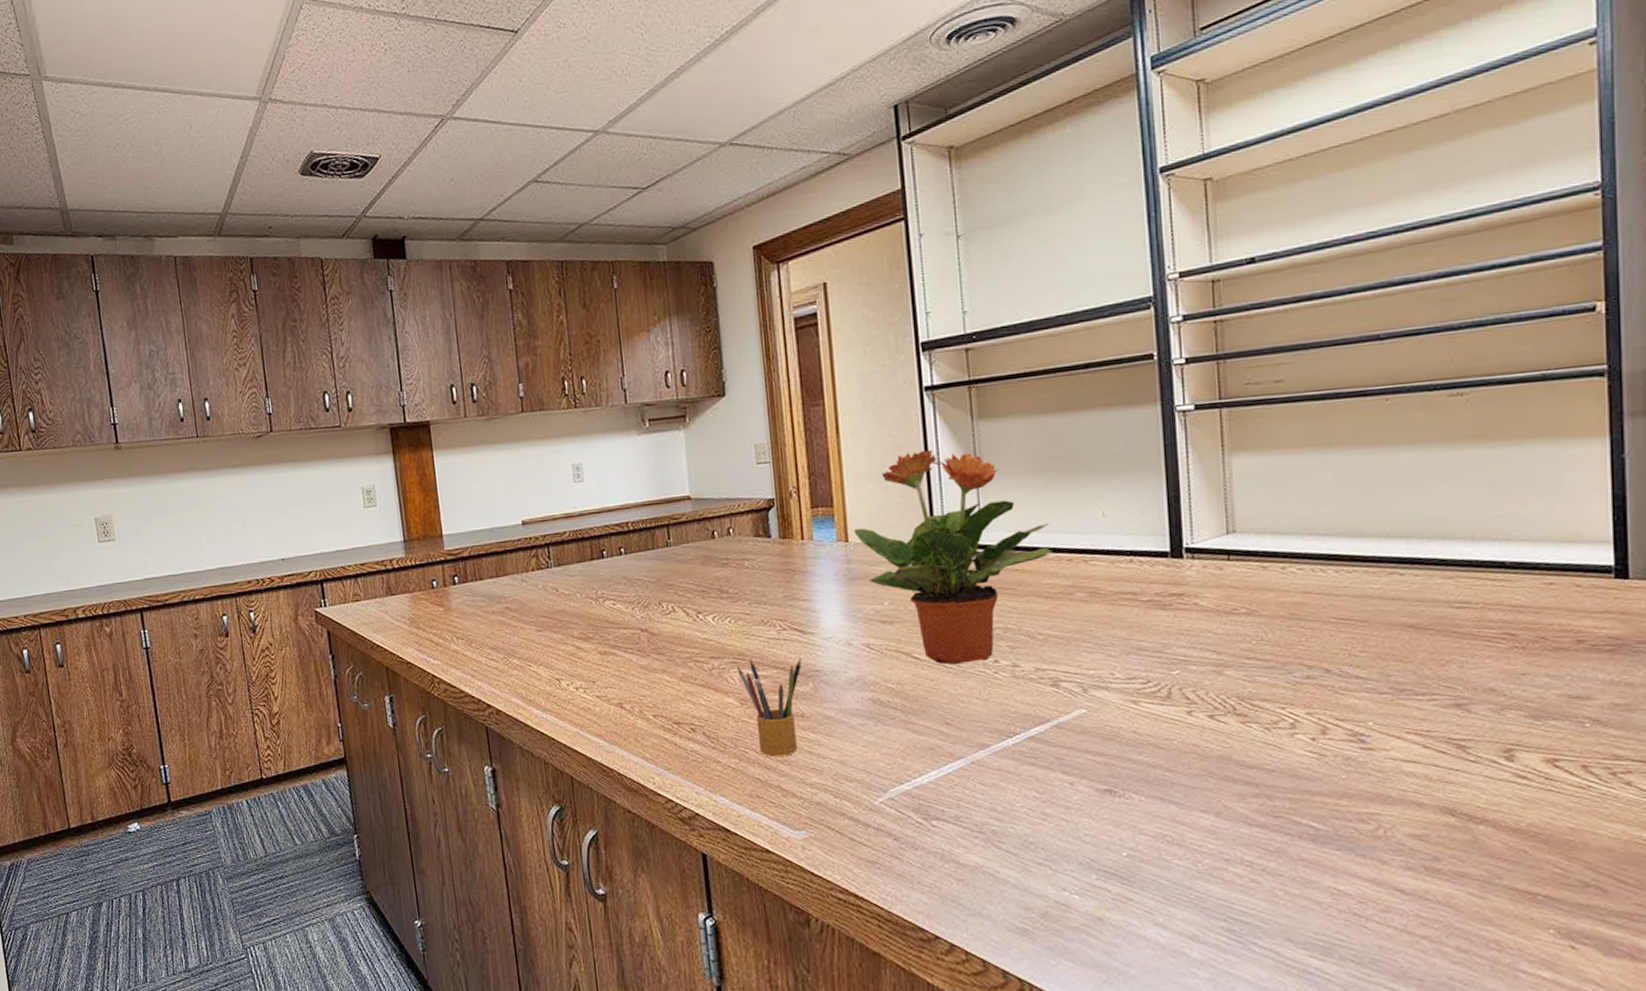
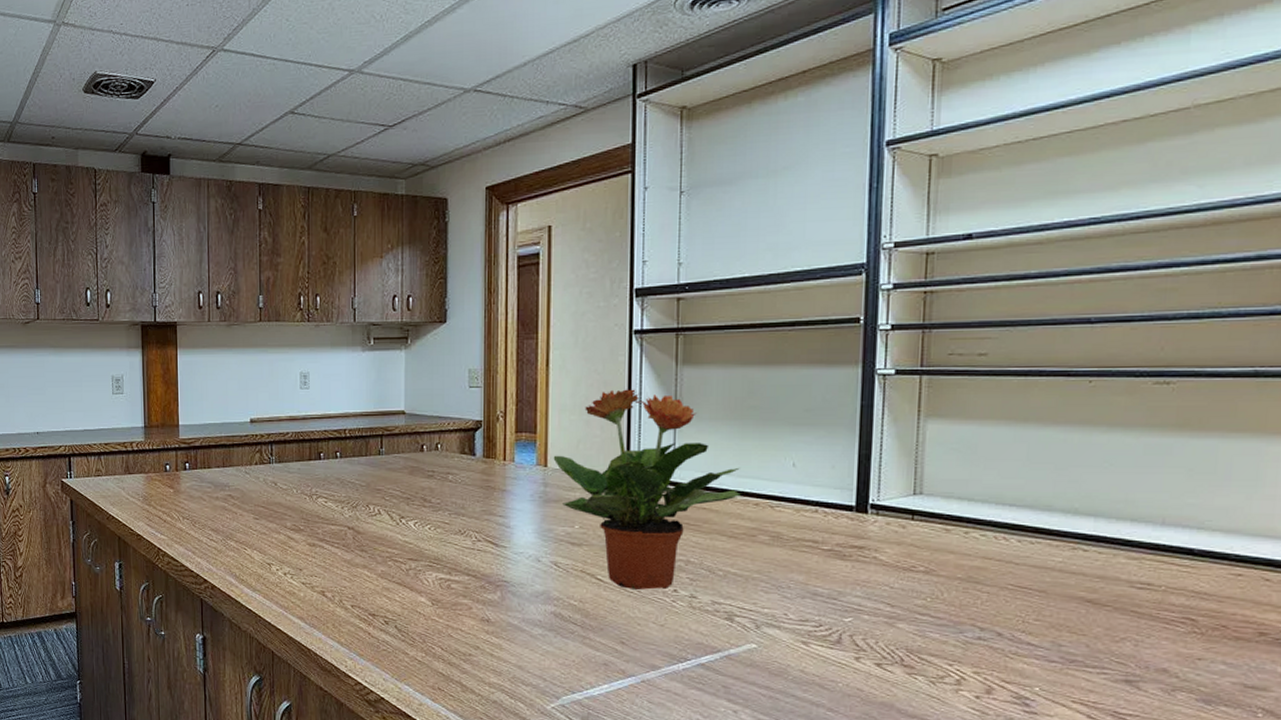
pencil box: present [738,658,802,757] -> none [433,564,492,655]

